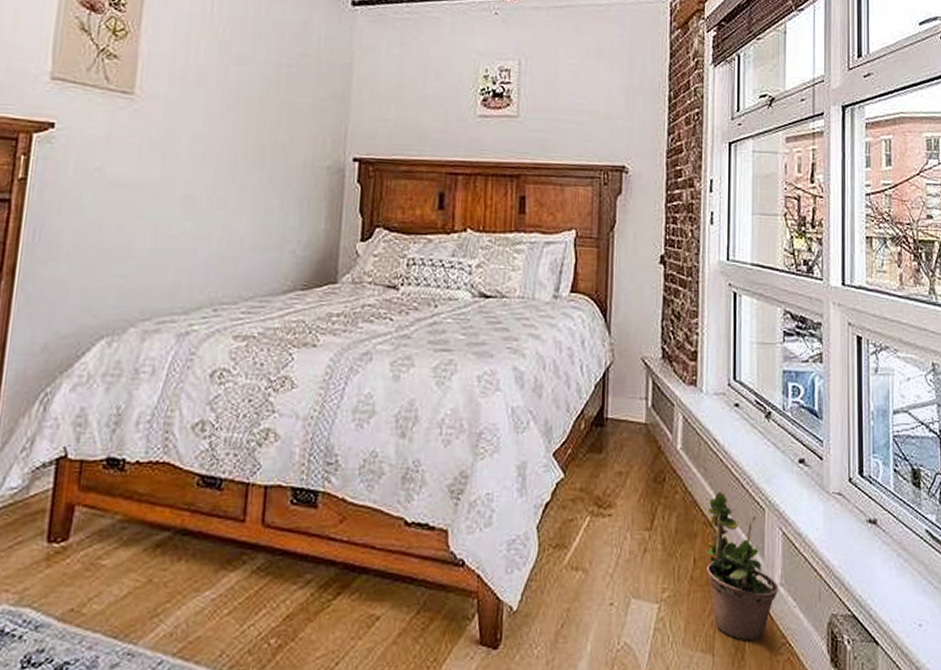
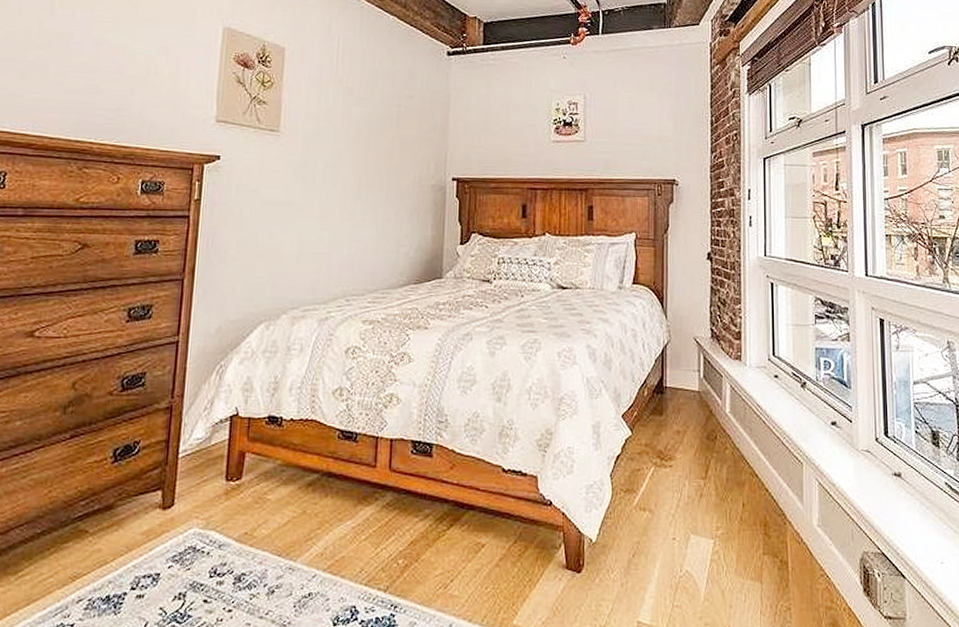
potted plant: present [705,484,779,641] -> none [752,442,817,572]

